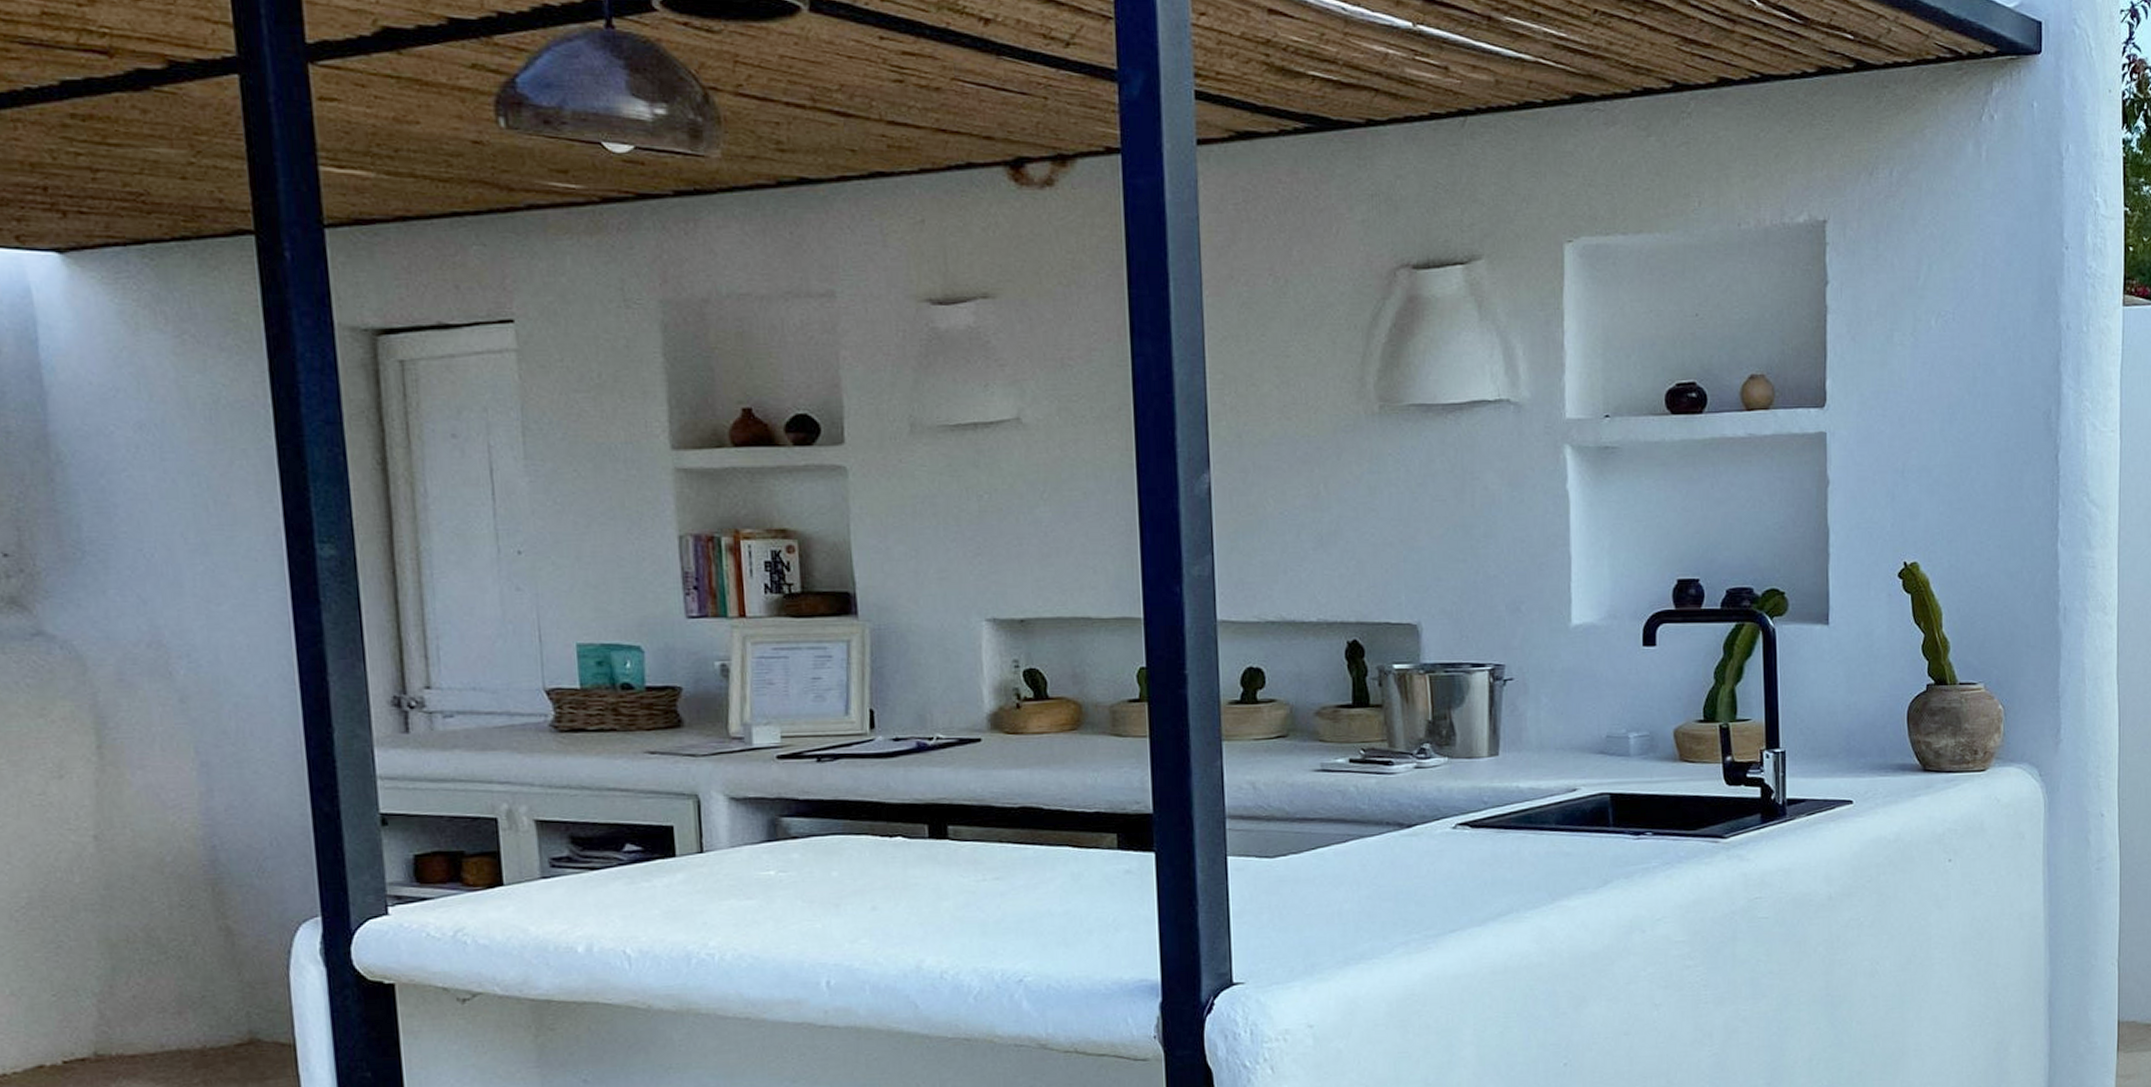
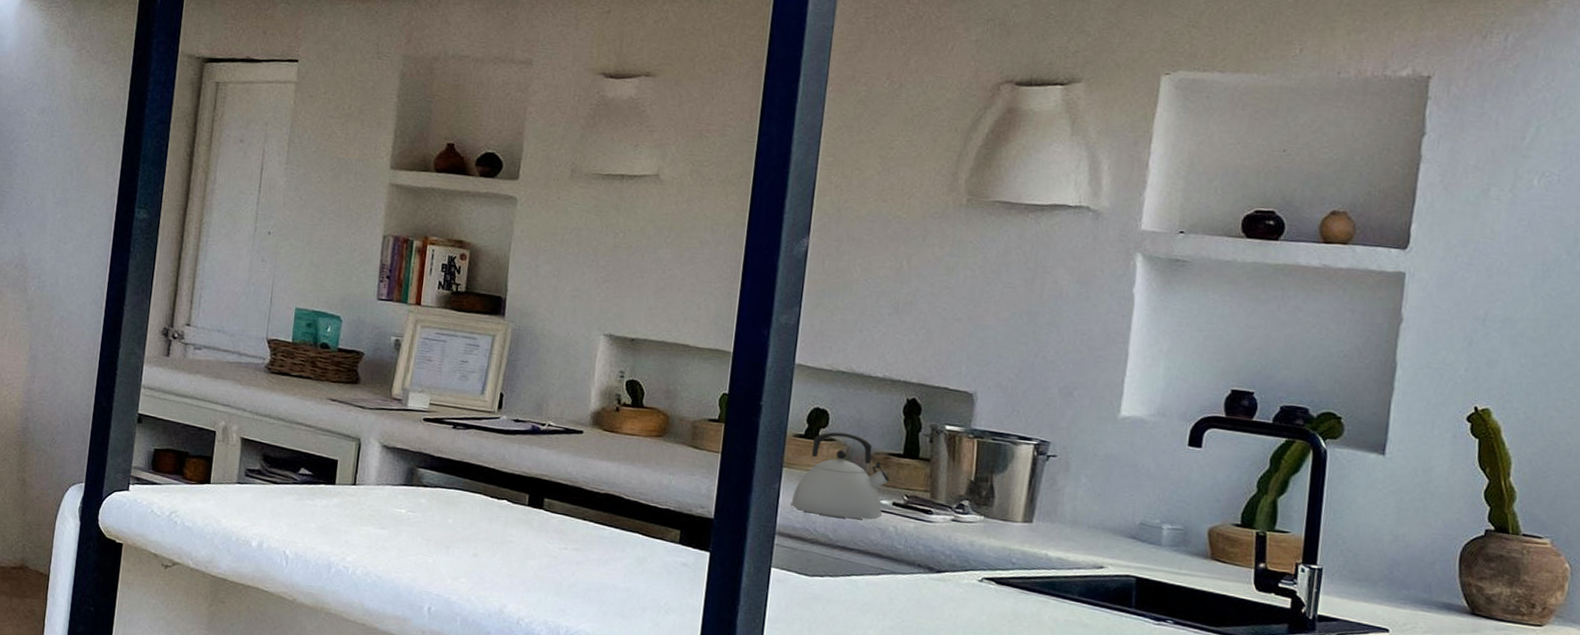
kettle: none [1238,690,1342,788] -> present [791,431,890,520]

